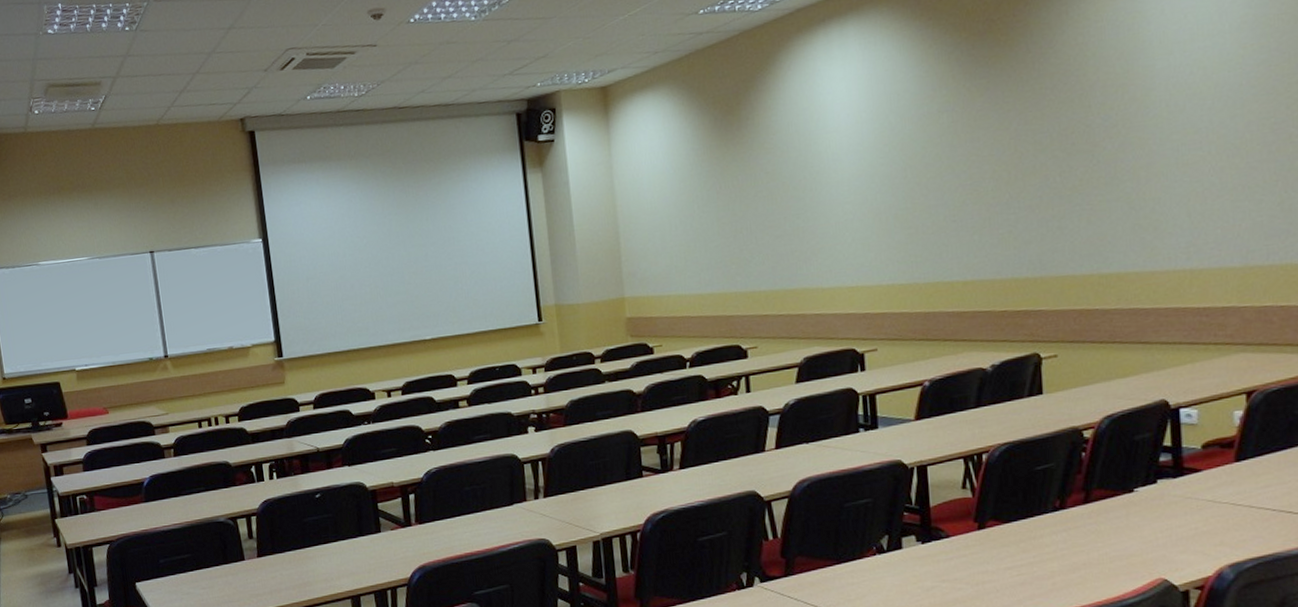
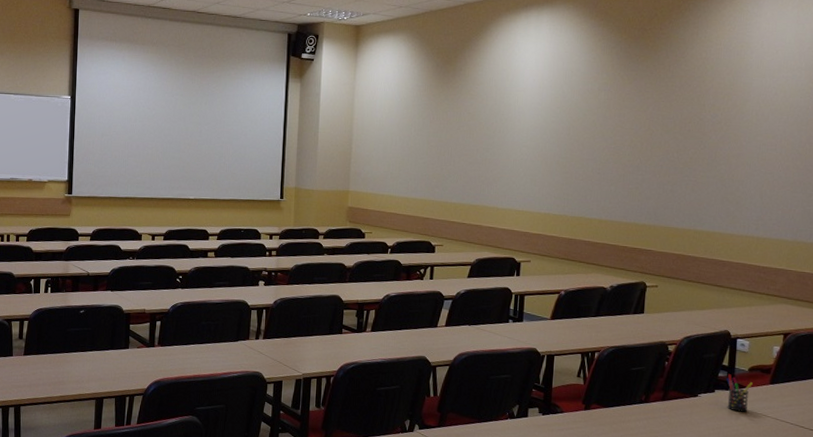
pen holder: none [1172,456,1210,504] -> present [727,374,753,412]

